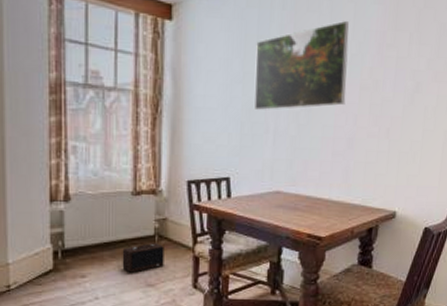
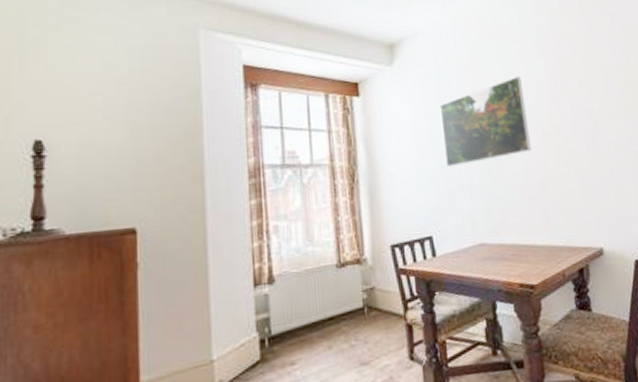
speaker: present [122,243,164,273] -> none [331,315,377,353]

